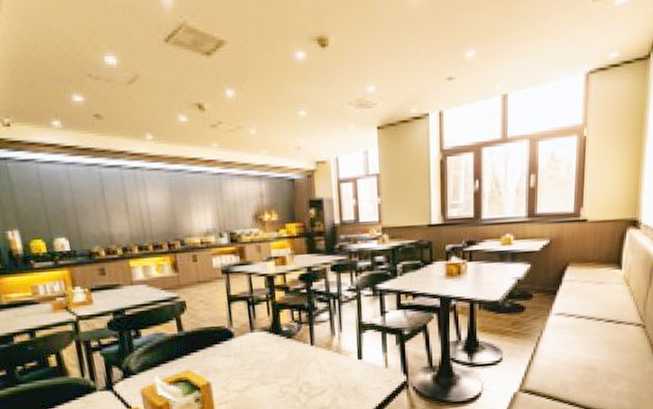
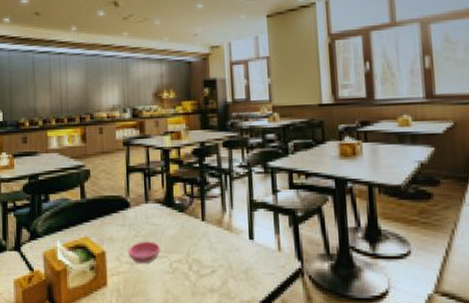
saucer: none [234,369,270,391] -> present [127,241,161,263]

